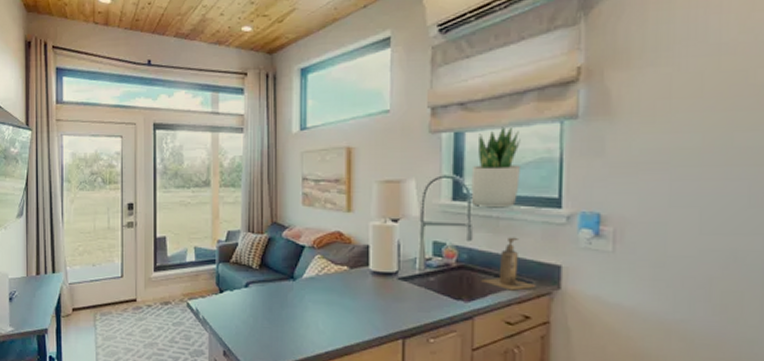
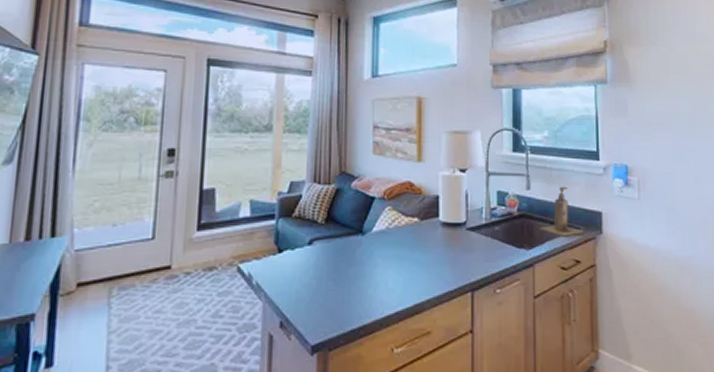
planter: present [471,126,521,208] -> none [528,86,567,160]

